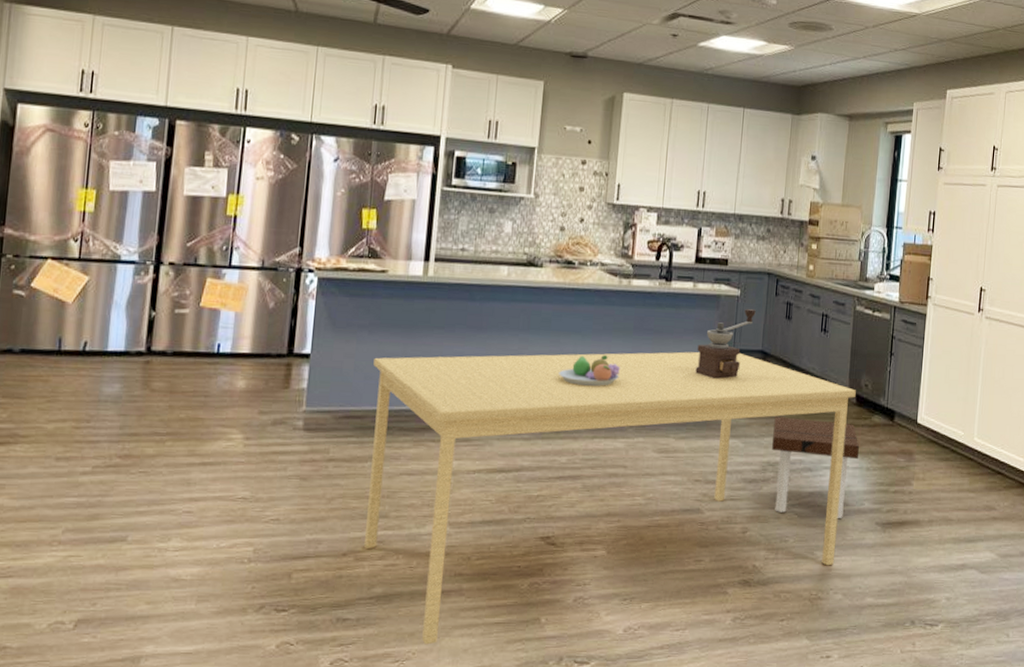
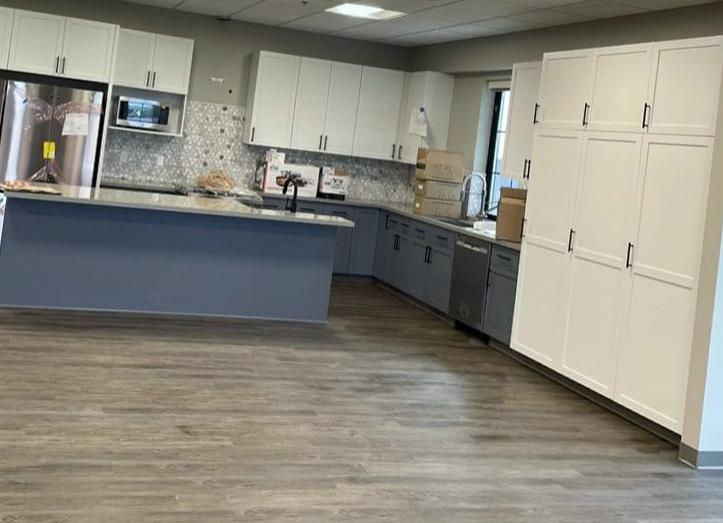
dining table: present [364,351,856,645] -> none [34,265,455,511]
fruit bowl: present [559,354,620,386] -> none [198,272,249,300]
coffee grinder: present [695,308,756,380] -> none [314,238,368,299]
side table: present [772,416,860,518] -> none [379,334,457,429]

